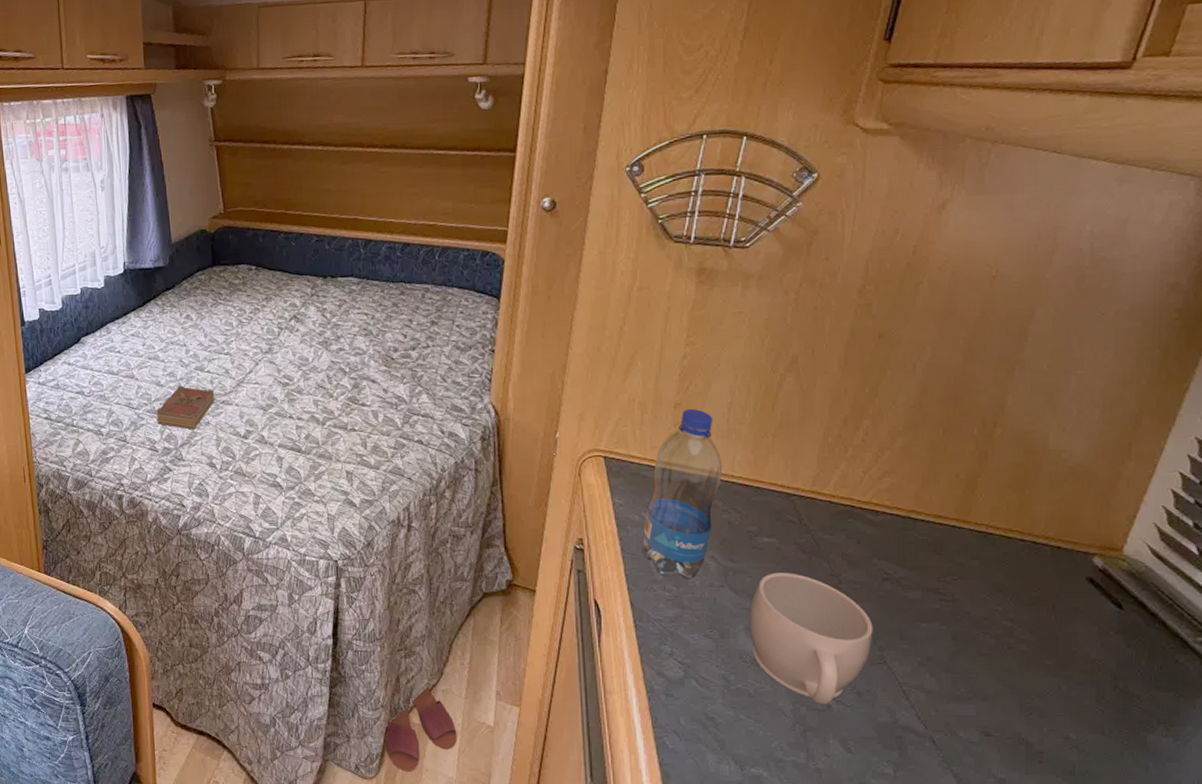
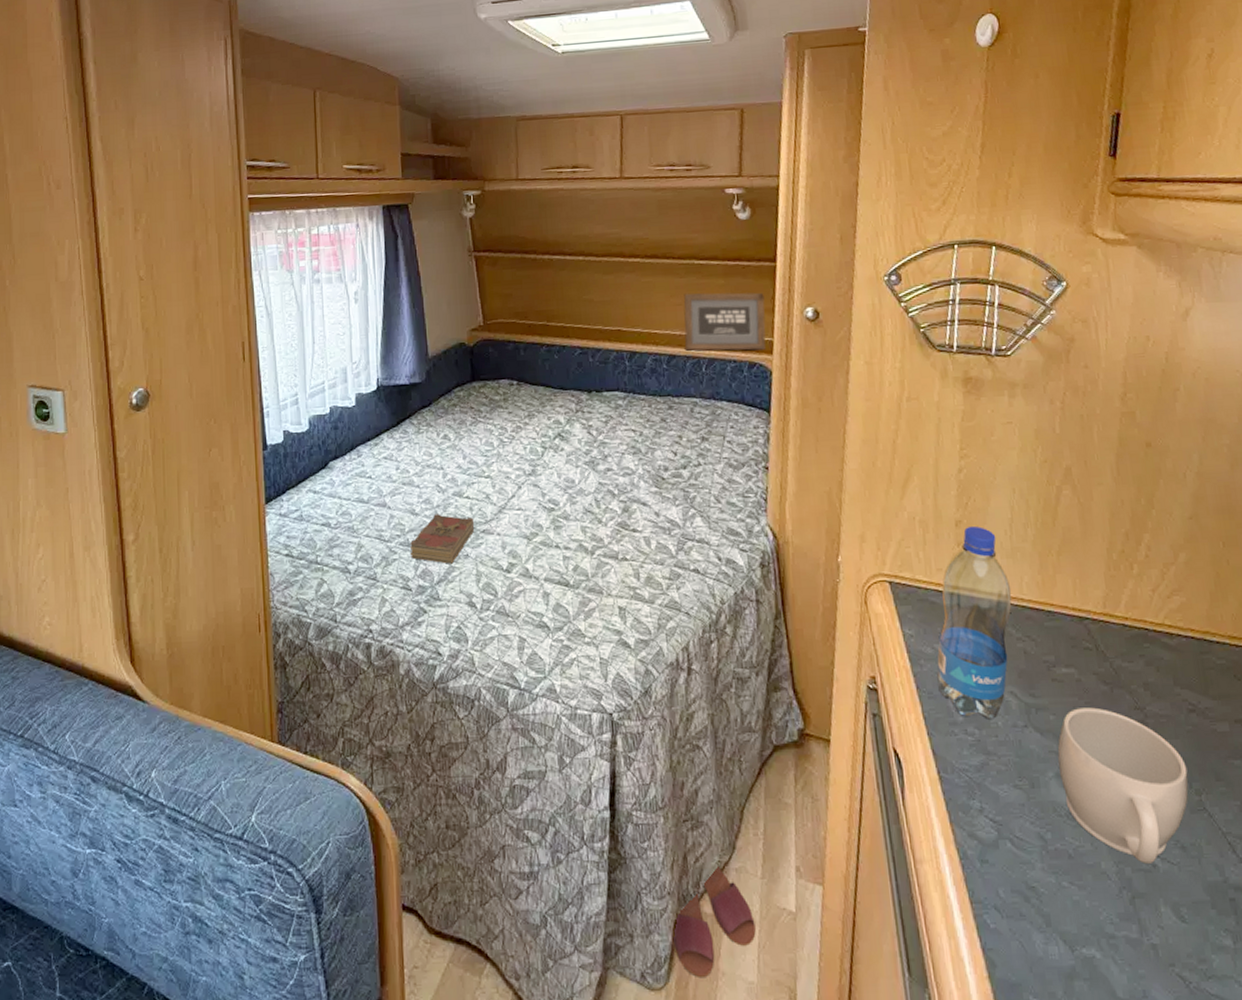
picture frame: none [419,182,502,240] -> present [683,292,766,351]

